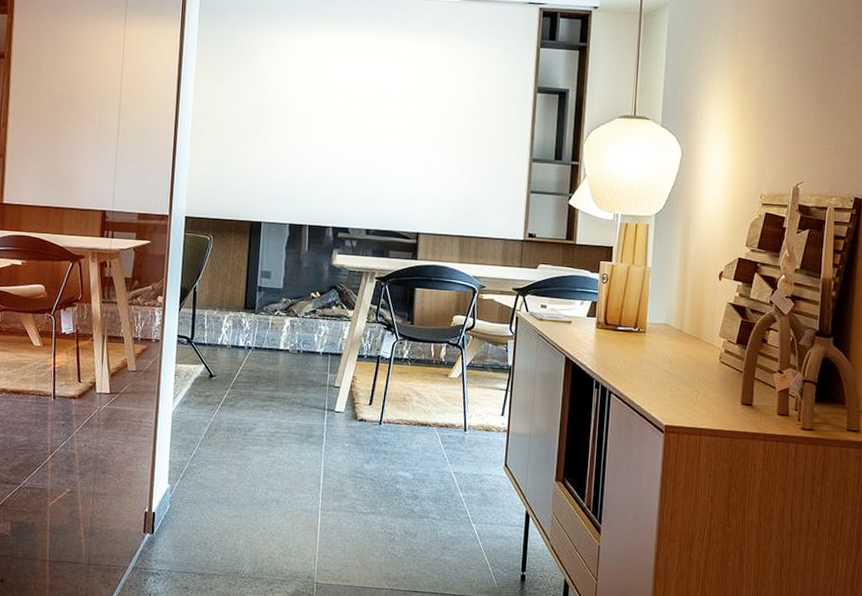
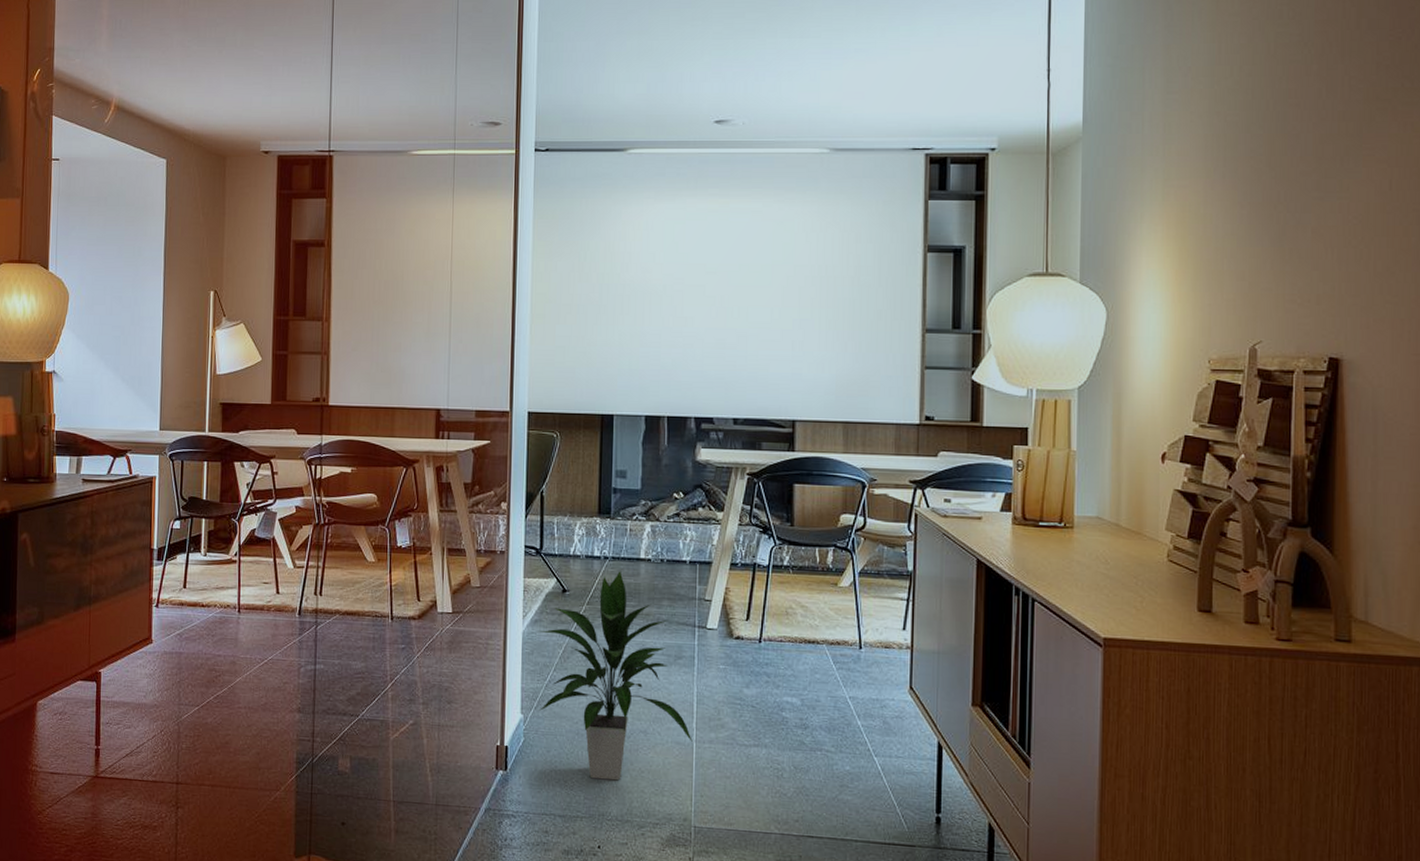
indoor plant: none [185,360,318,543] -> present [539,571,693,781]

